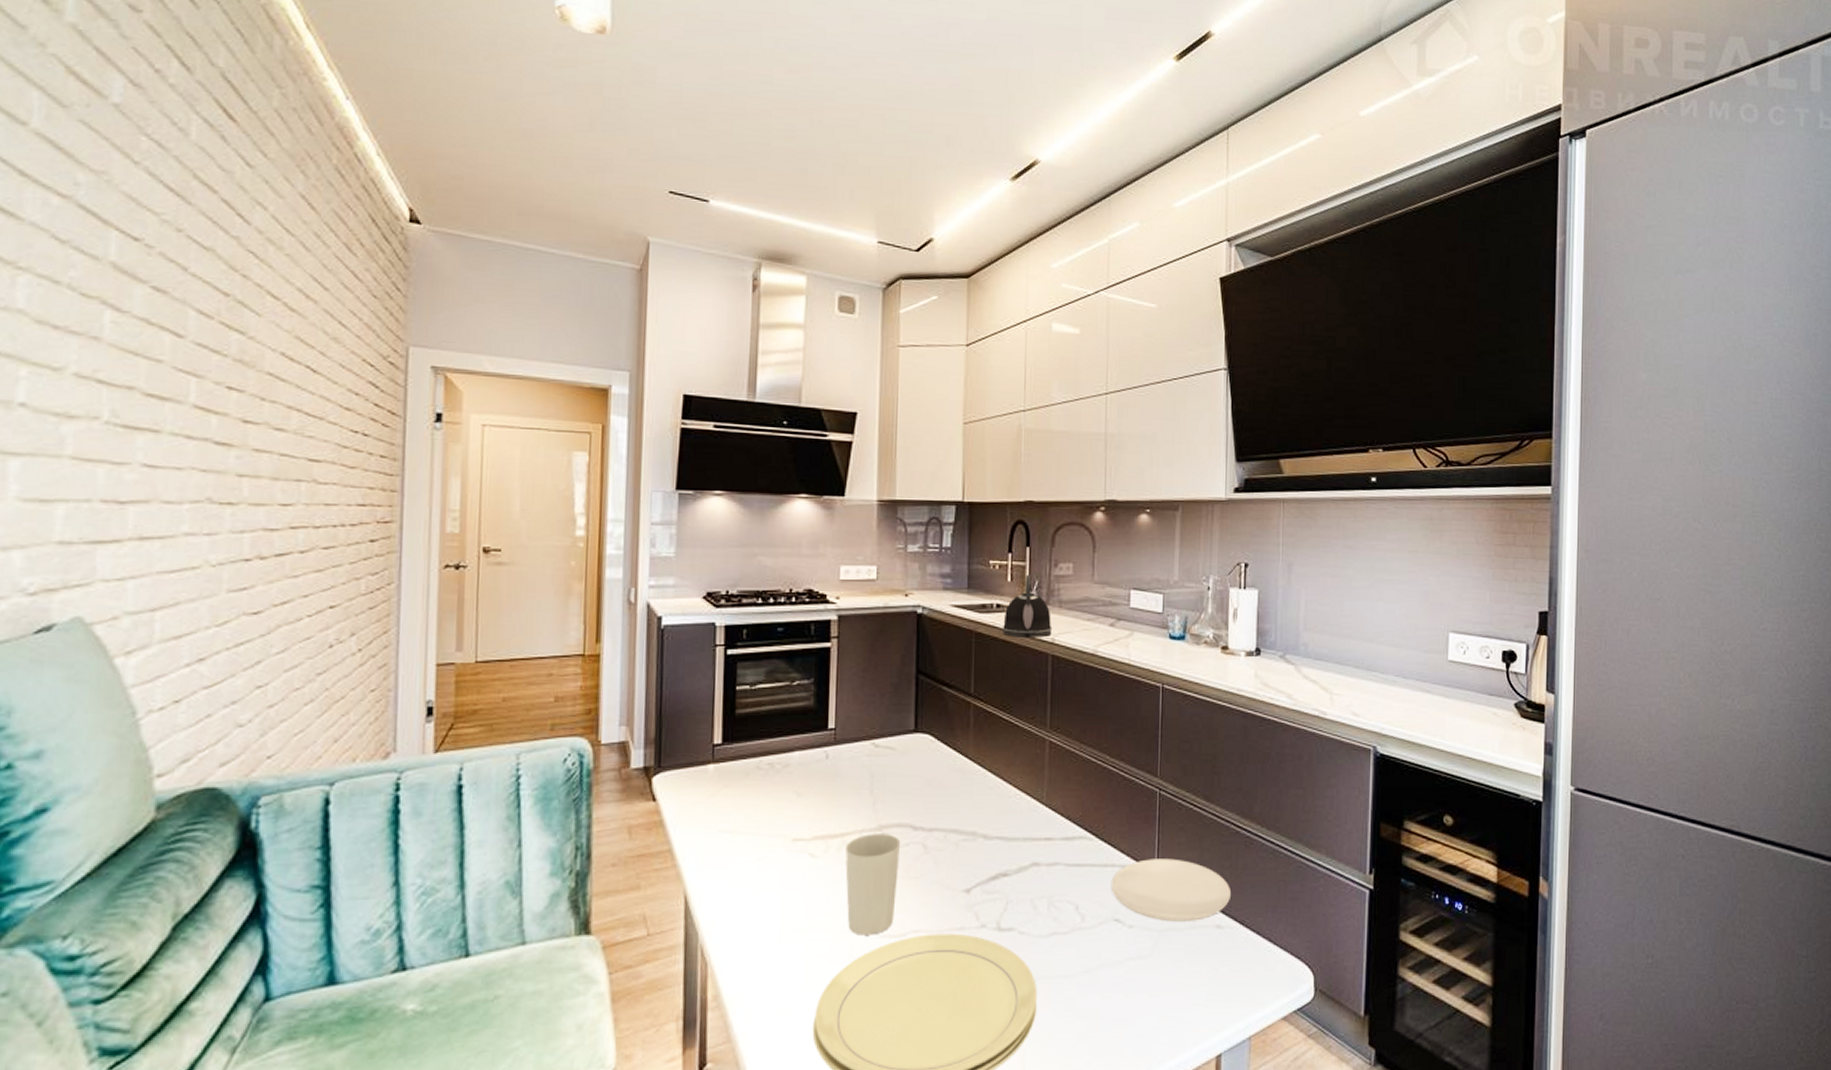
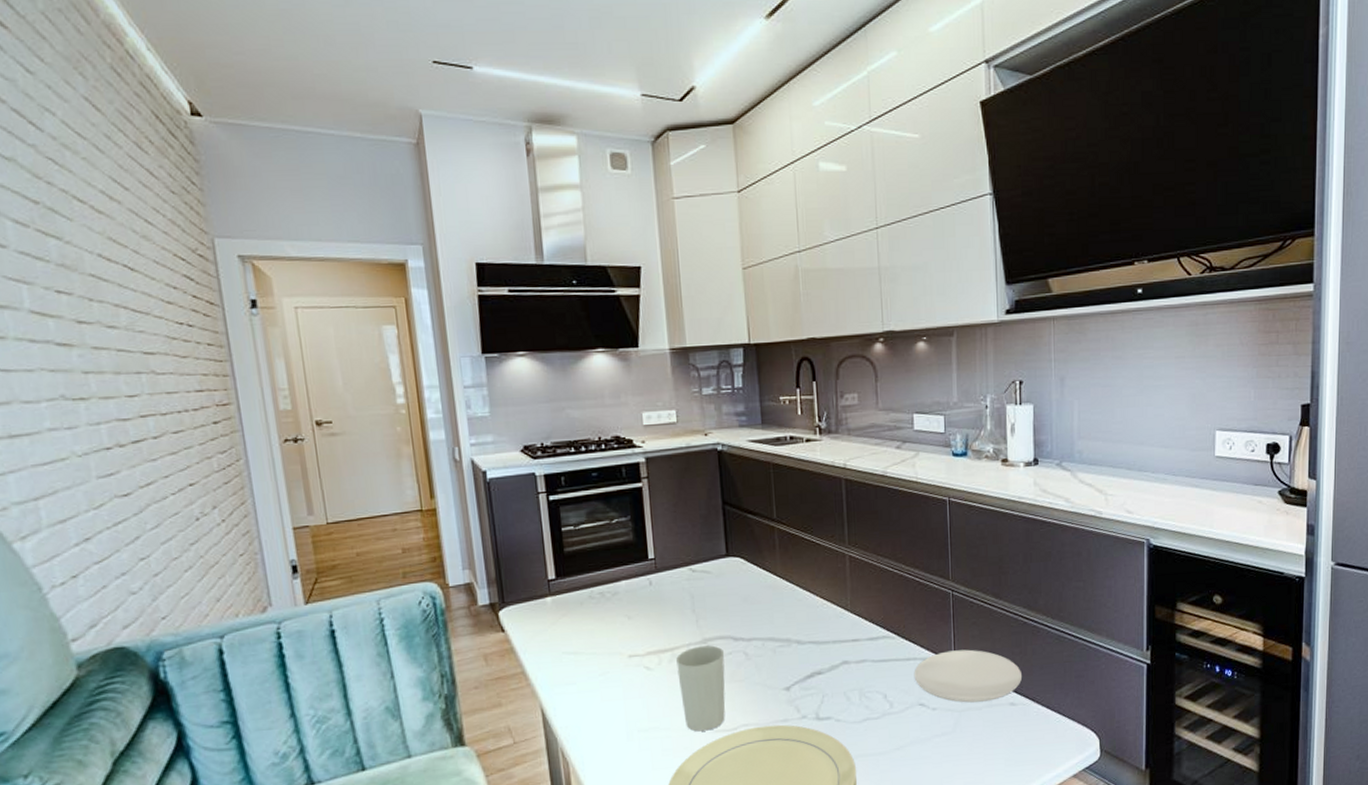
kettle: present [1003,574,1053,639] -> none [797,406,844,466]

